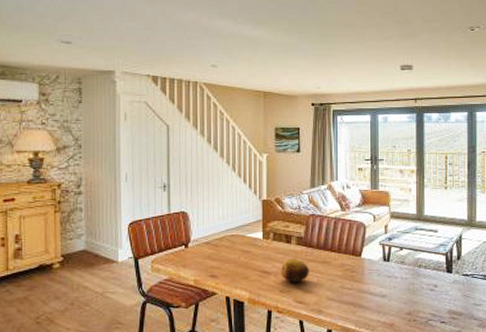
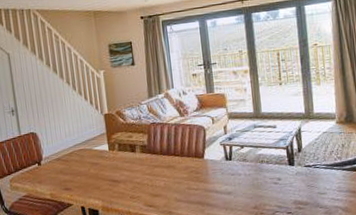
fruit: present [280,258,310,282] -> none [128,165,157,188]

